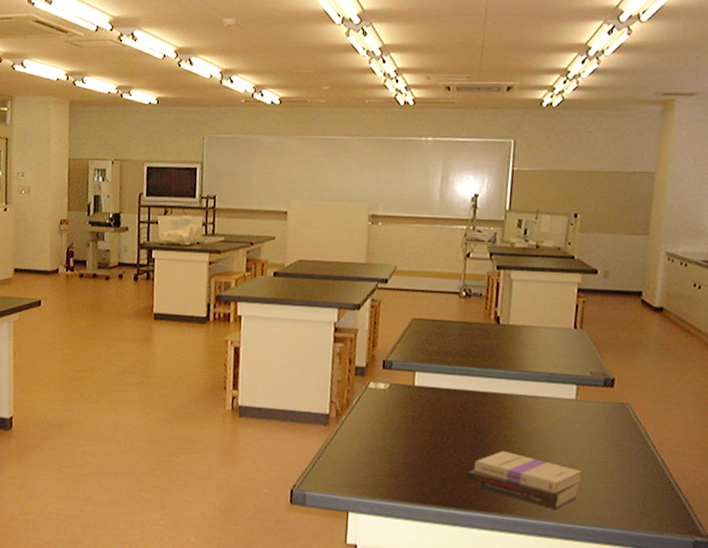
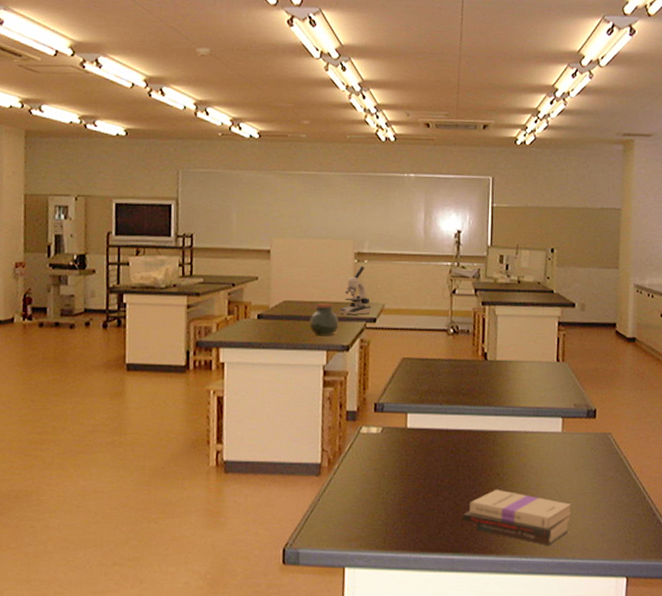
jar: none [323,263,352,295] -> present [310,303,339,336]
microscope: none [352,228,384,276] -> present [340,266,372,316]

